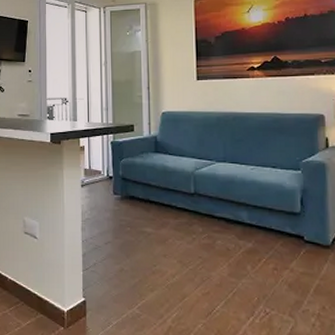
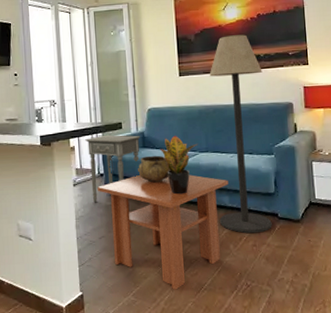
side table: none [95,136,153,205] -> present [85,134,141,202]
coffee table: none [106,181,248,308] -> present [97,174,229,290]
decorative bowl: none [149,161,183,191] -> present [138,155,170,183]
potted plant: none [172,141,215,205] -> present [159,135,198,195]
floor lamp: none [230,39,297,256] -> present [209,34,272,234]

